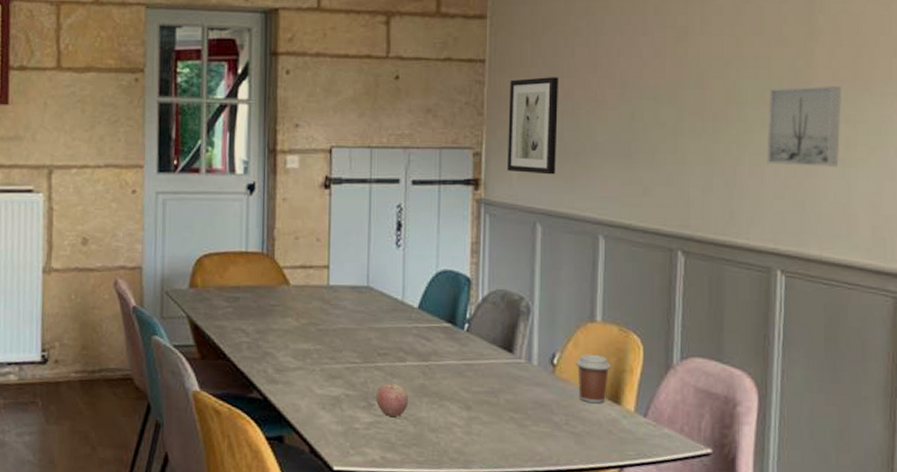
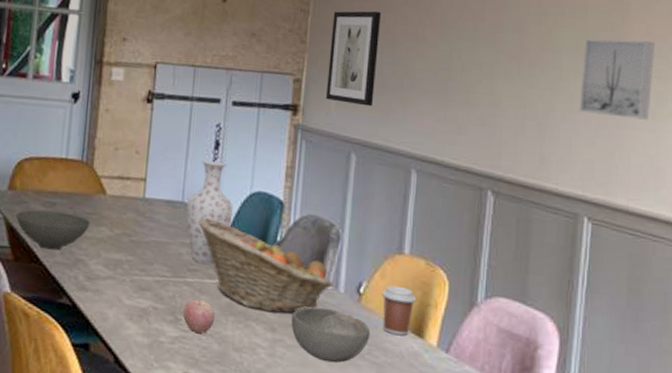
bowl: none [199,306,275,345] -> present [15,210,90,250]
vase: none [372,243,420,347] -> present [186,160,233,264]
fruit basket: none [385,301,526,390] -> present [198,218,333,313]
bowl: none [486,381,567,436] -> present [291,307,371,363]

